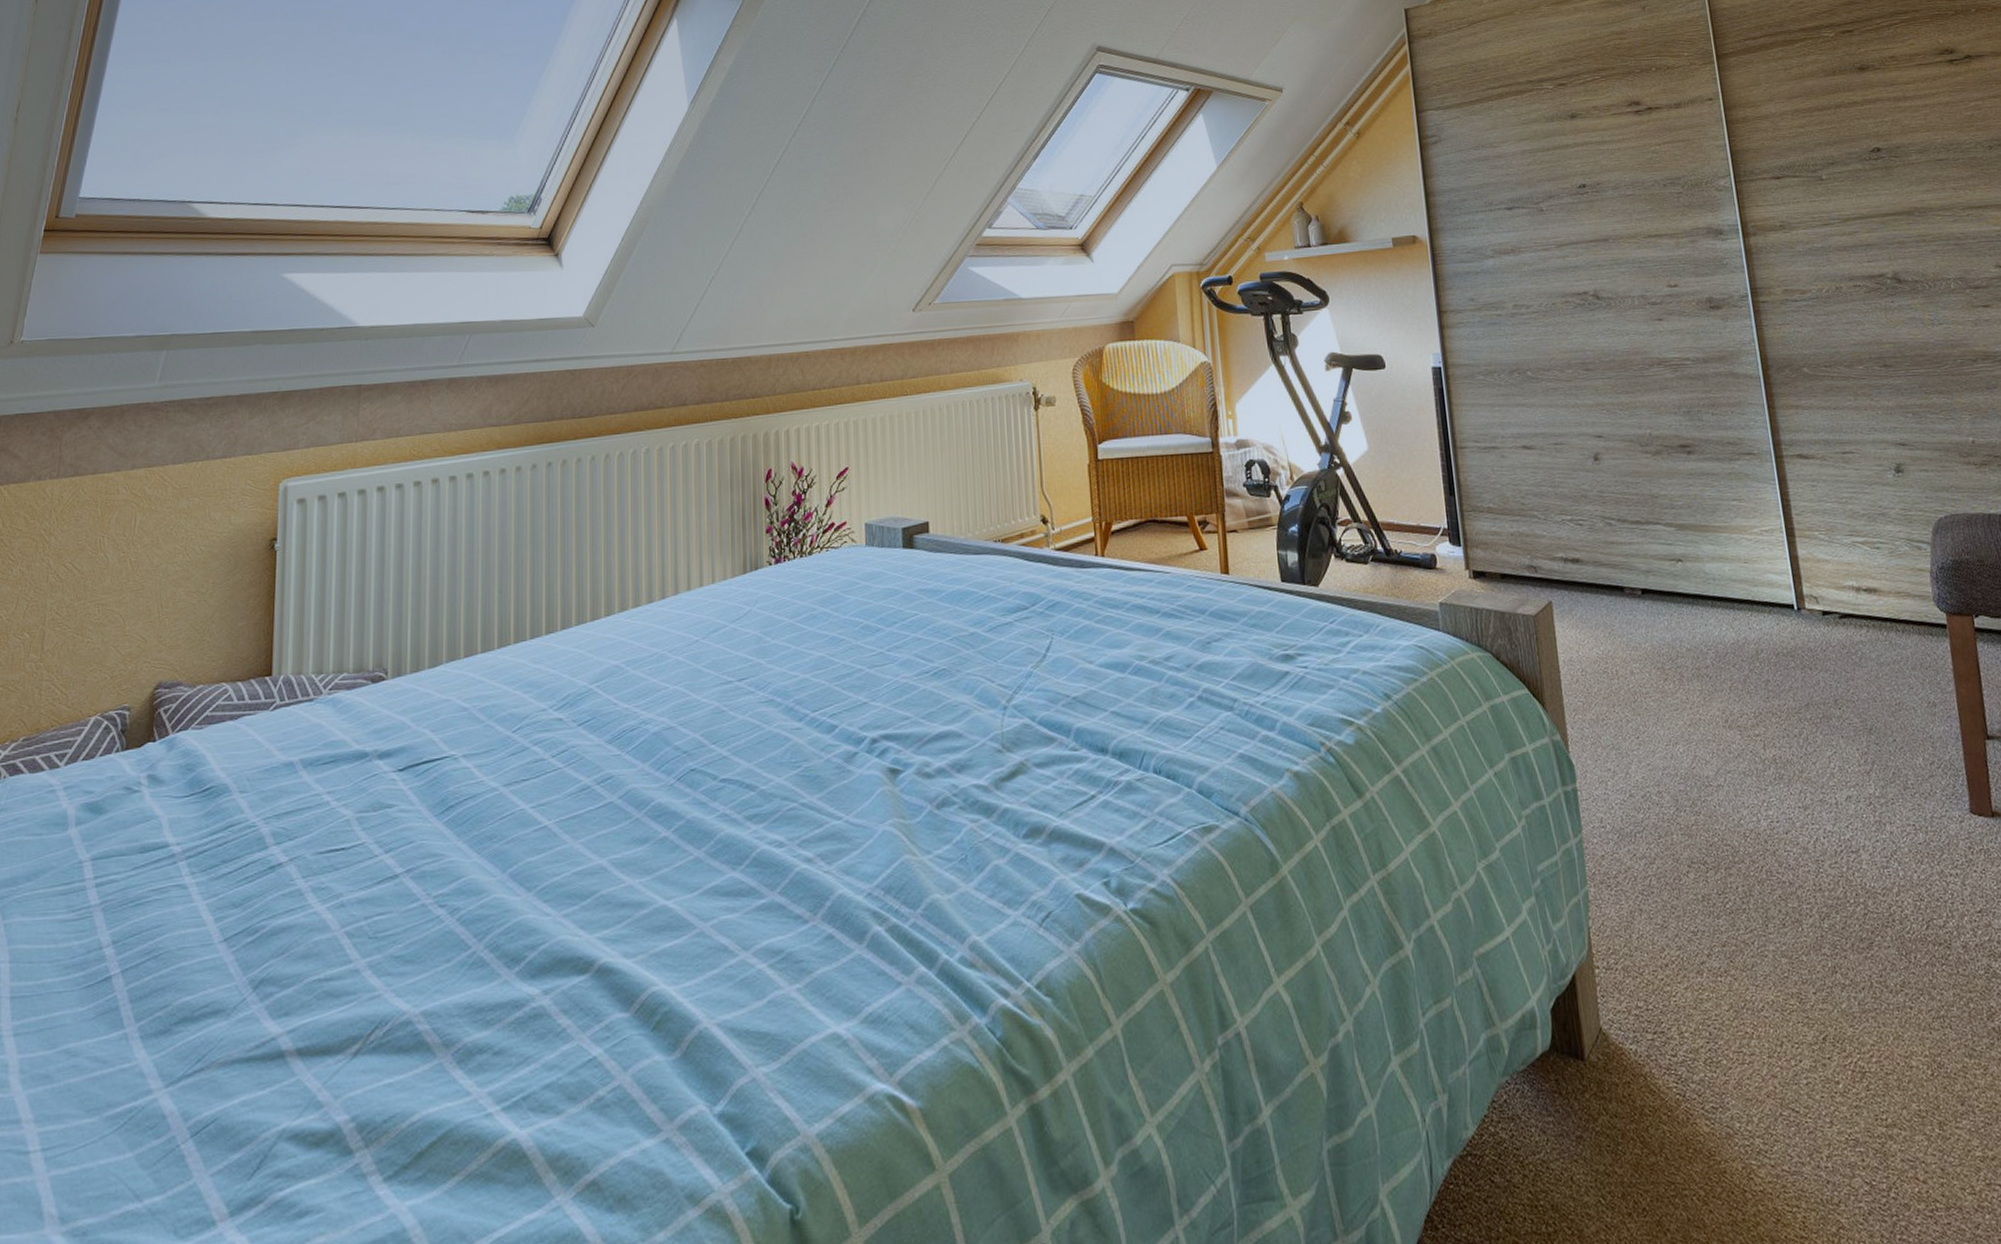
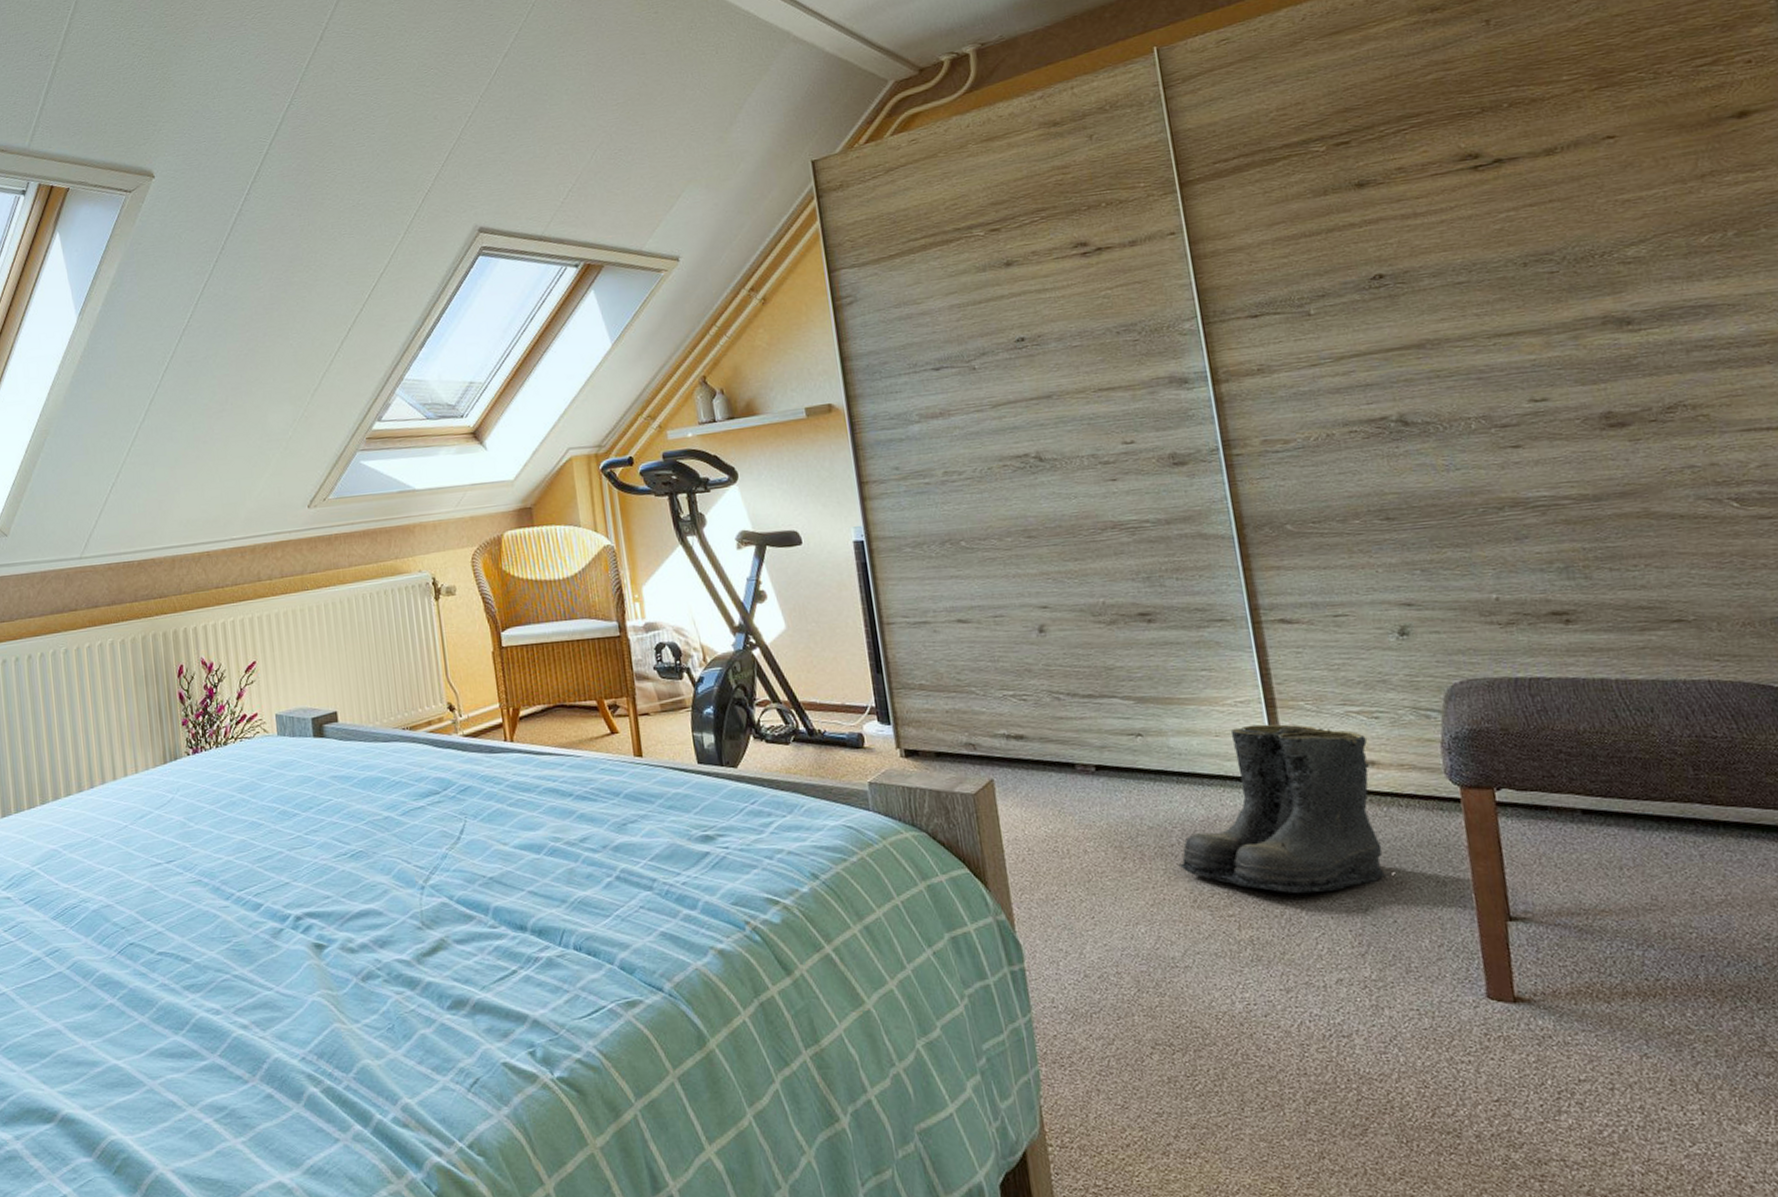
boots: none [1713,552,1891,715] -> present [1180,724,1392,894]

